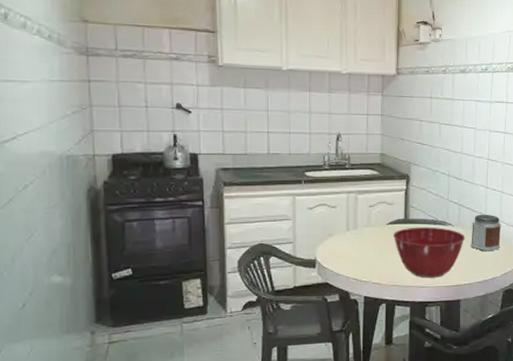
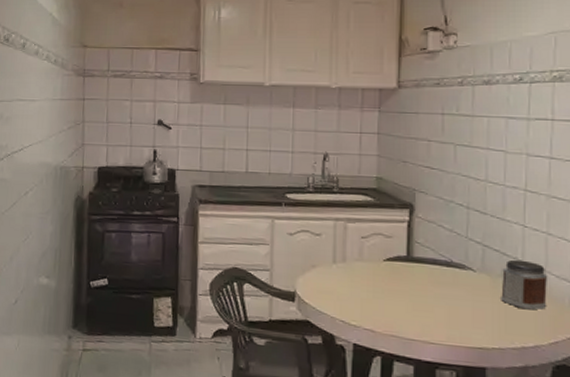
mixing bowl: present [392,226,465,278] -> none [391,267,493,335]

